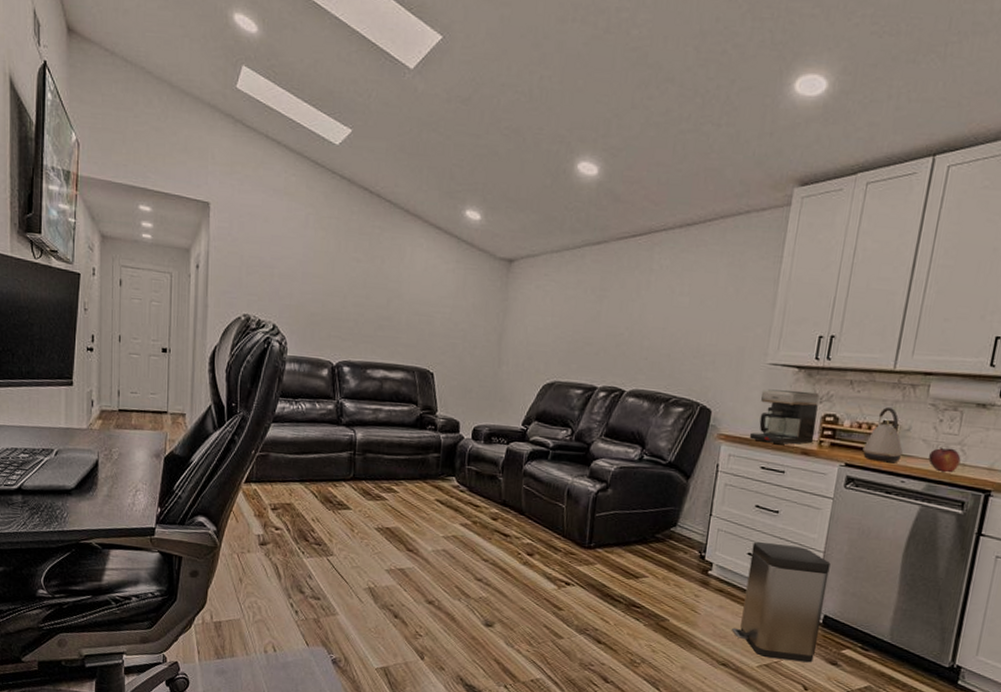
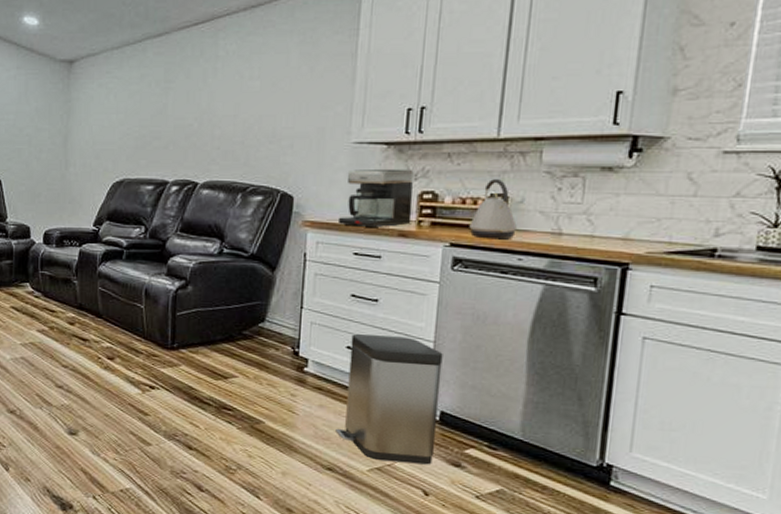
fruit: present [928,447,961,473] -> none [549,218,588,247]

